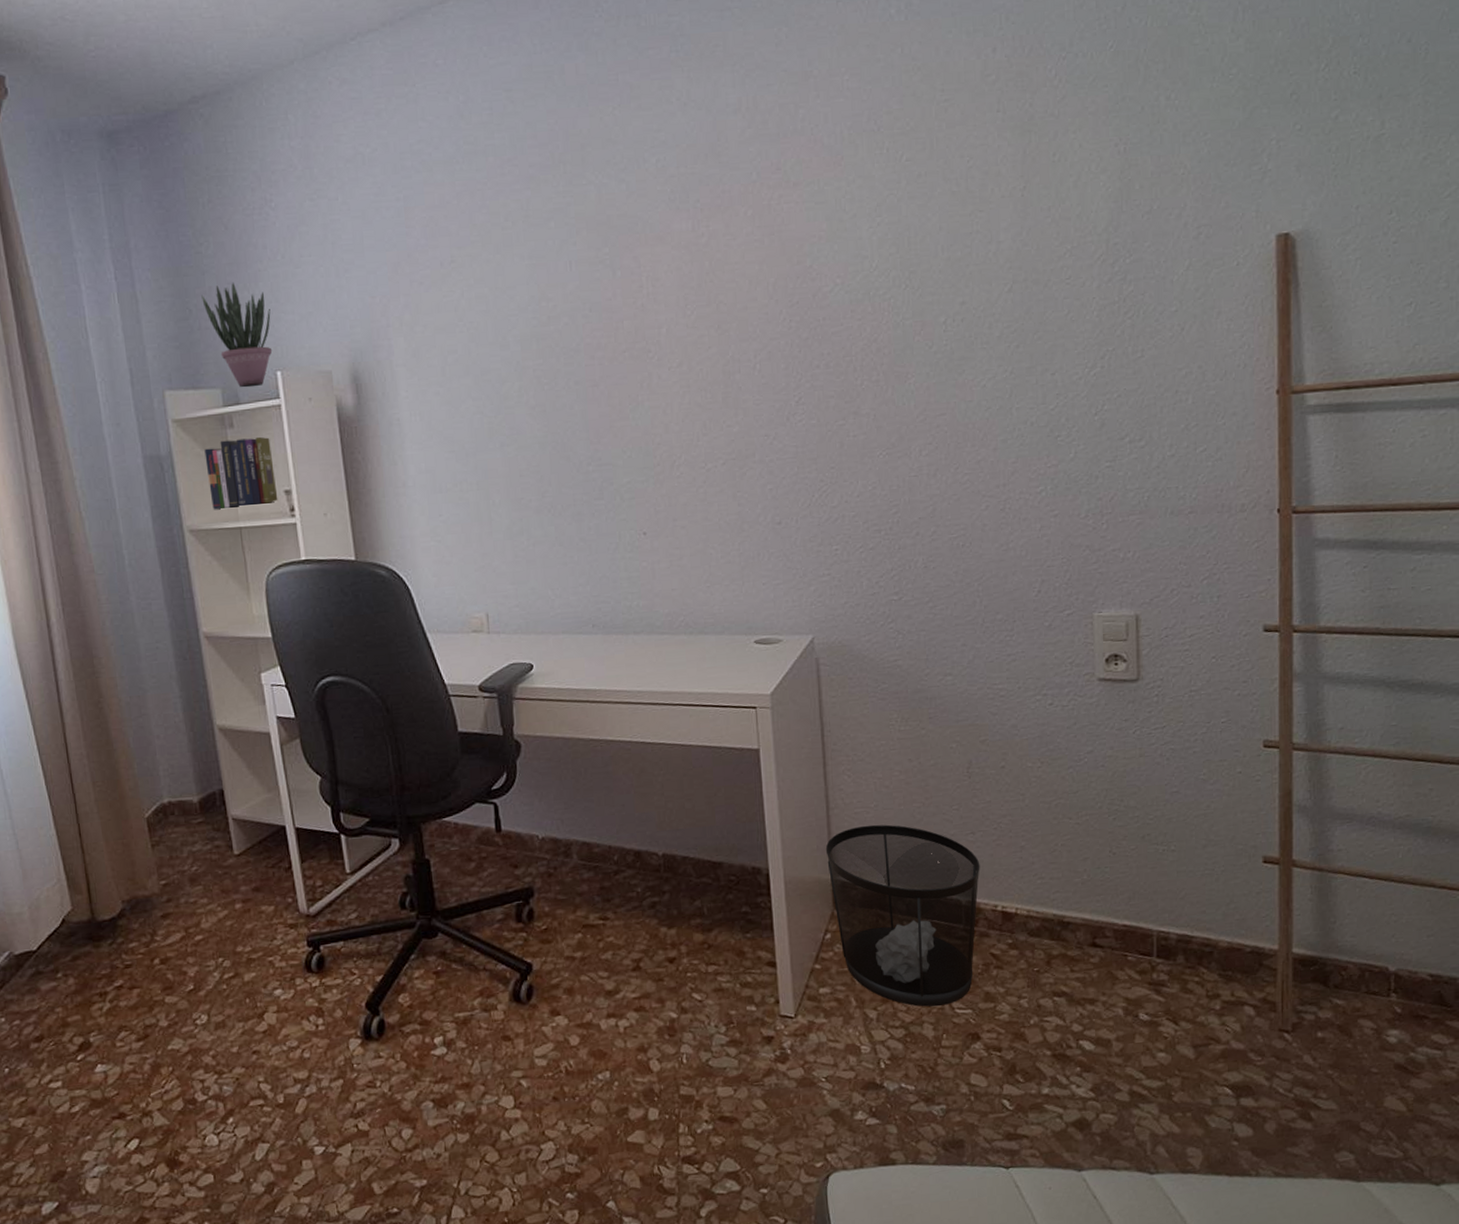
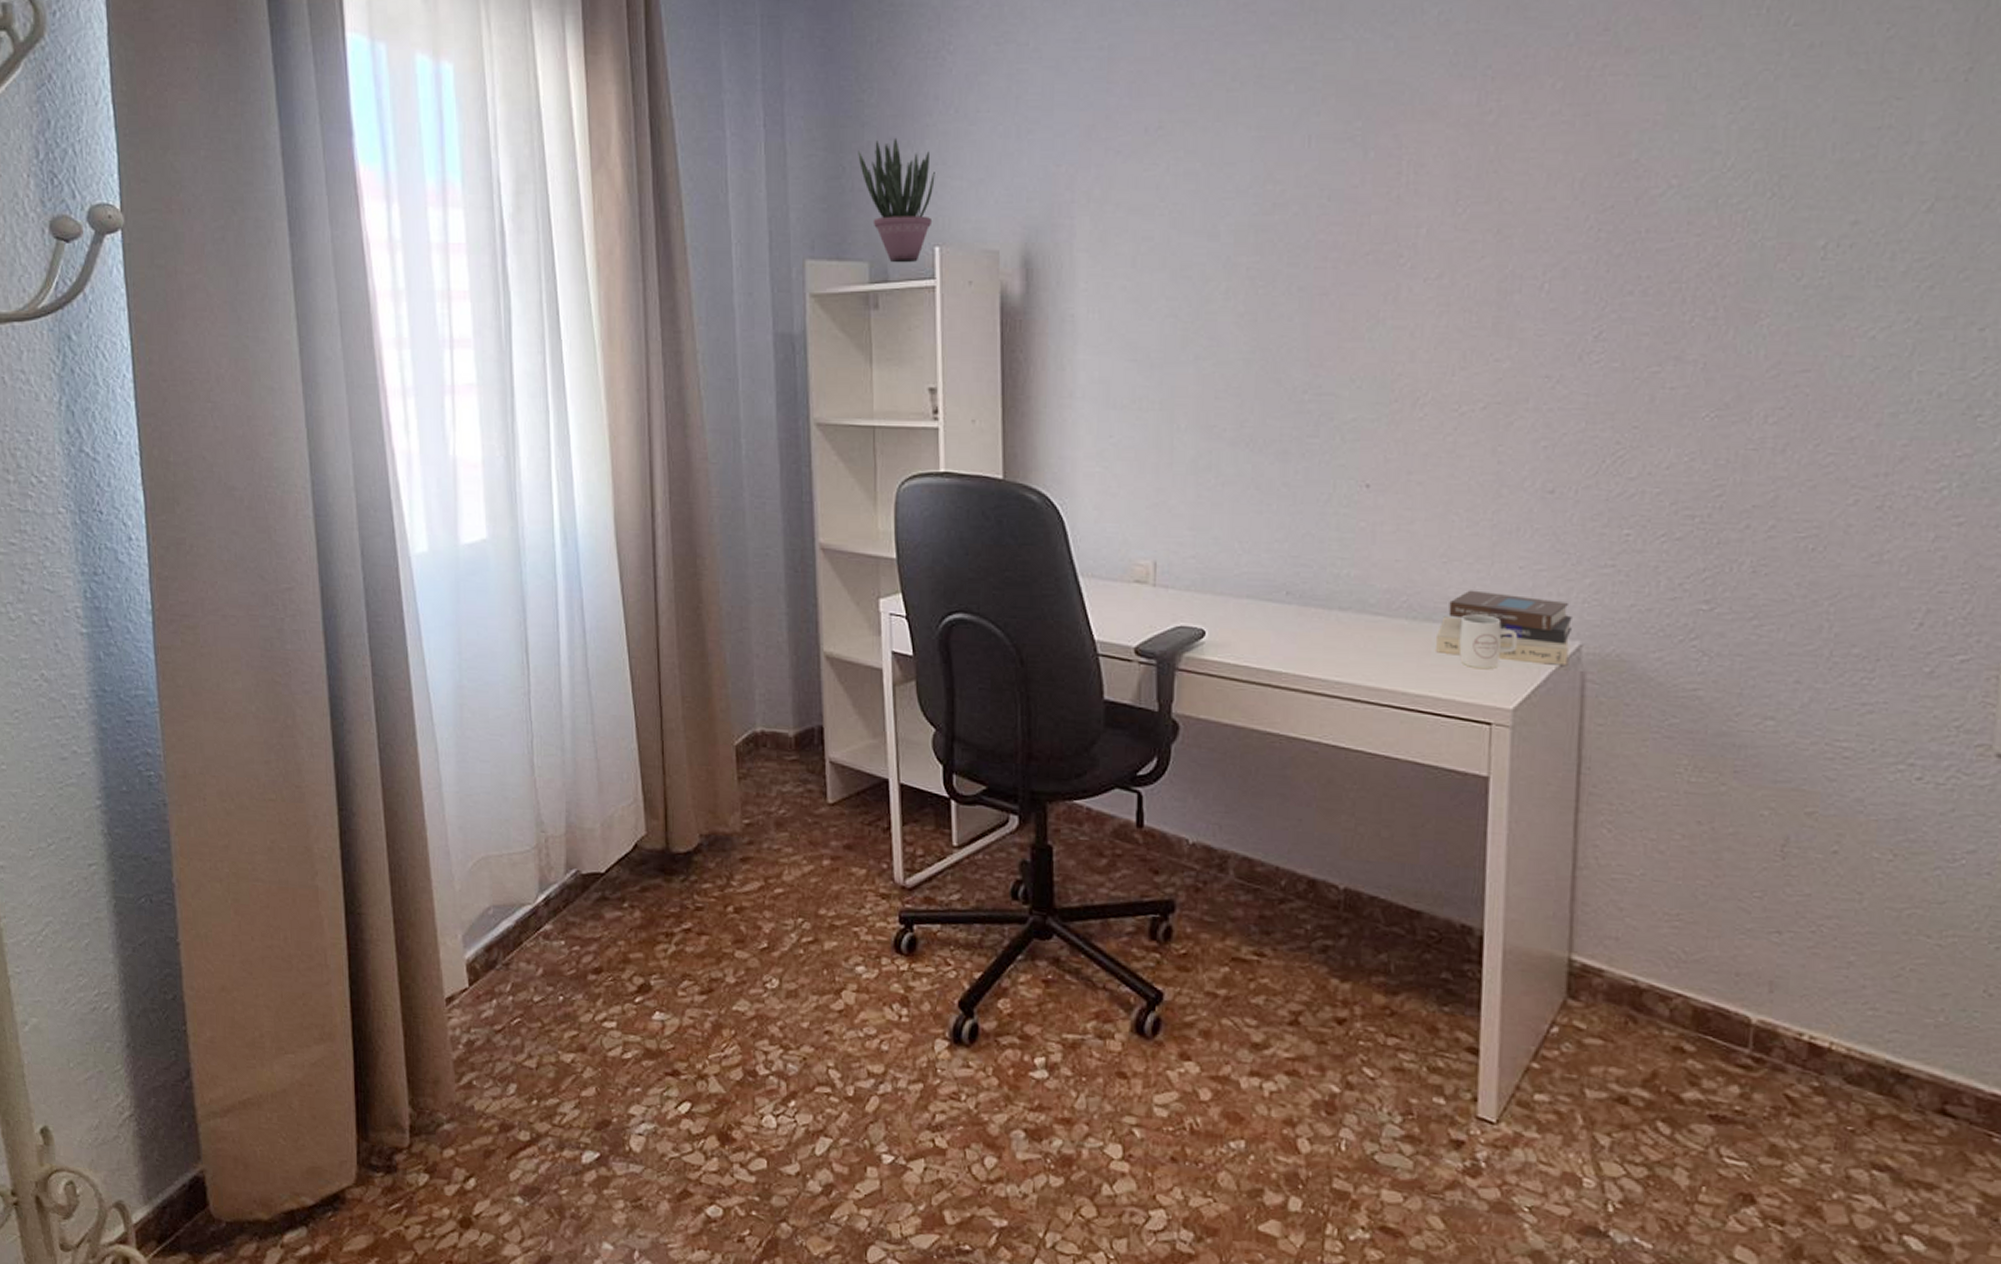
books: present [204,437,278,510] -> none [842,323,921,403]
books: none [709,605,805,658] -> present [1436,590,1572,666]
mug: none [725,623,769,667] -> present [1458,614,1518,670]
waste bin: present [825,824,980,1007] -> none [1564,897,1785,1150]

